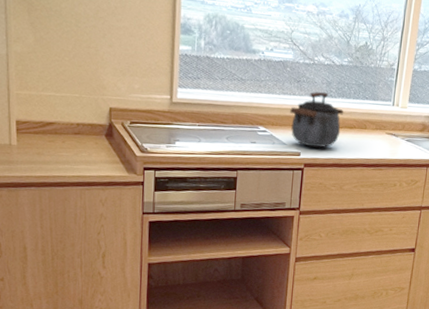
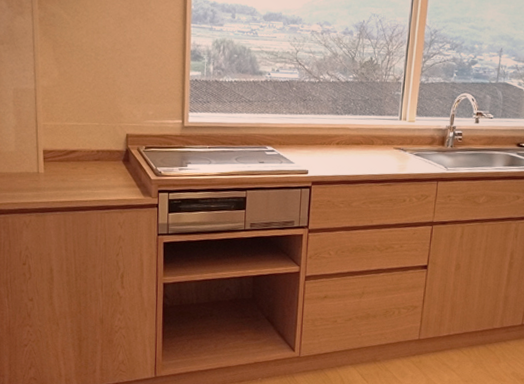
kettle: present [290,91,344,148] -> none [297,109,351,165]

